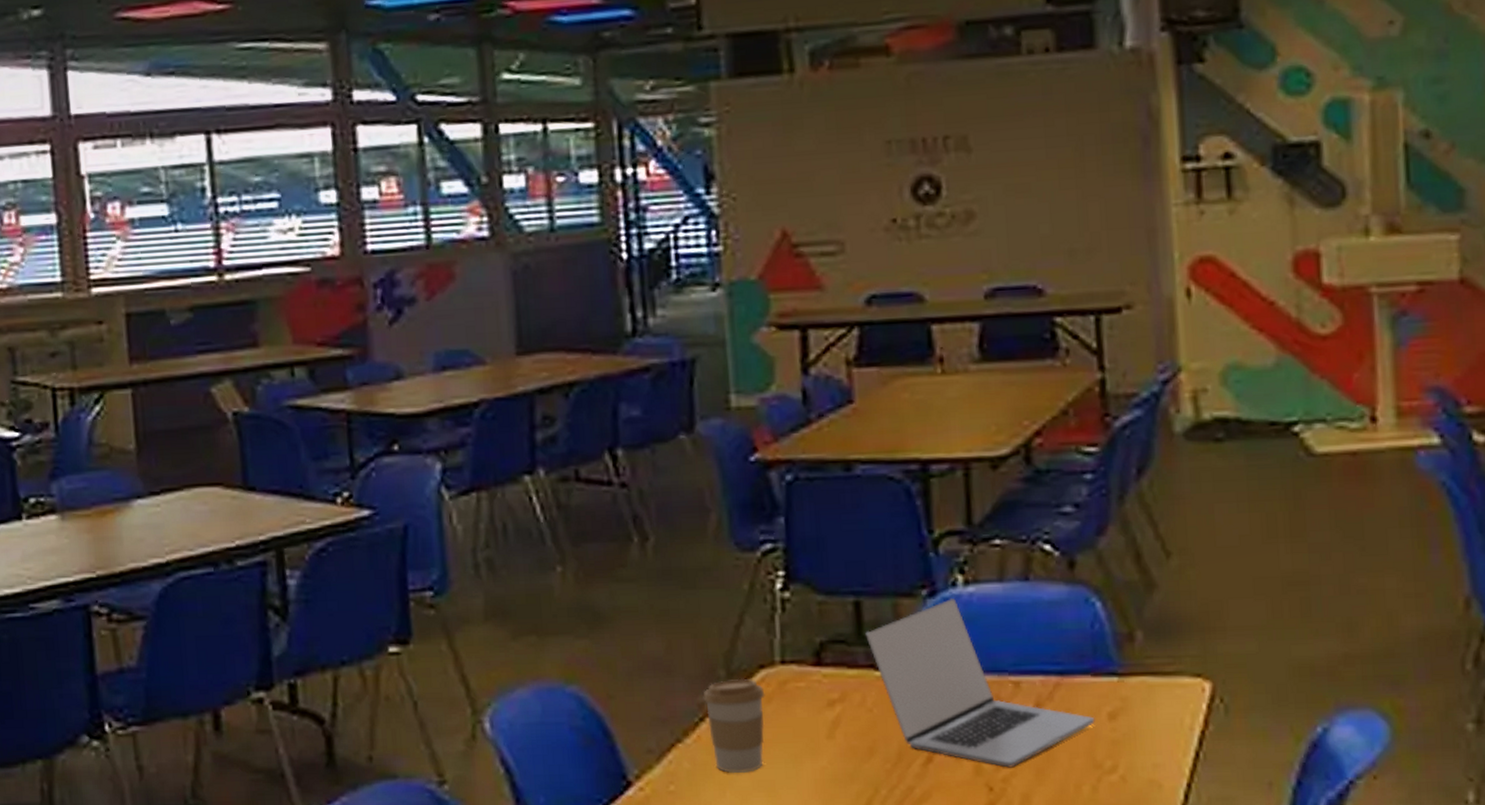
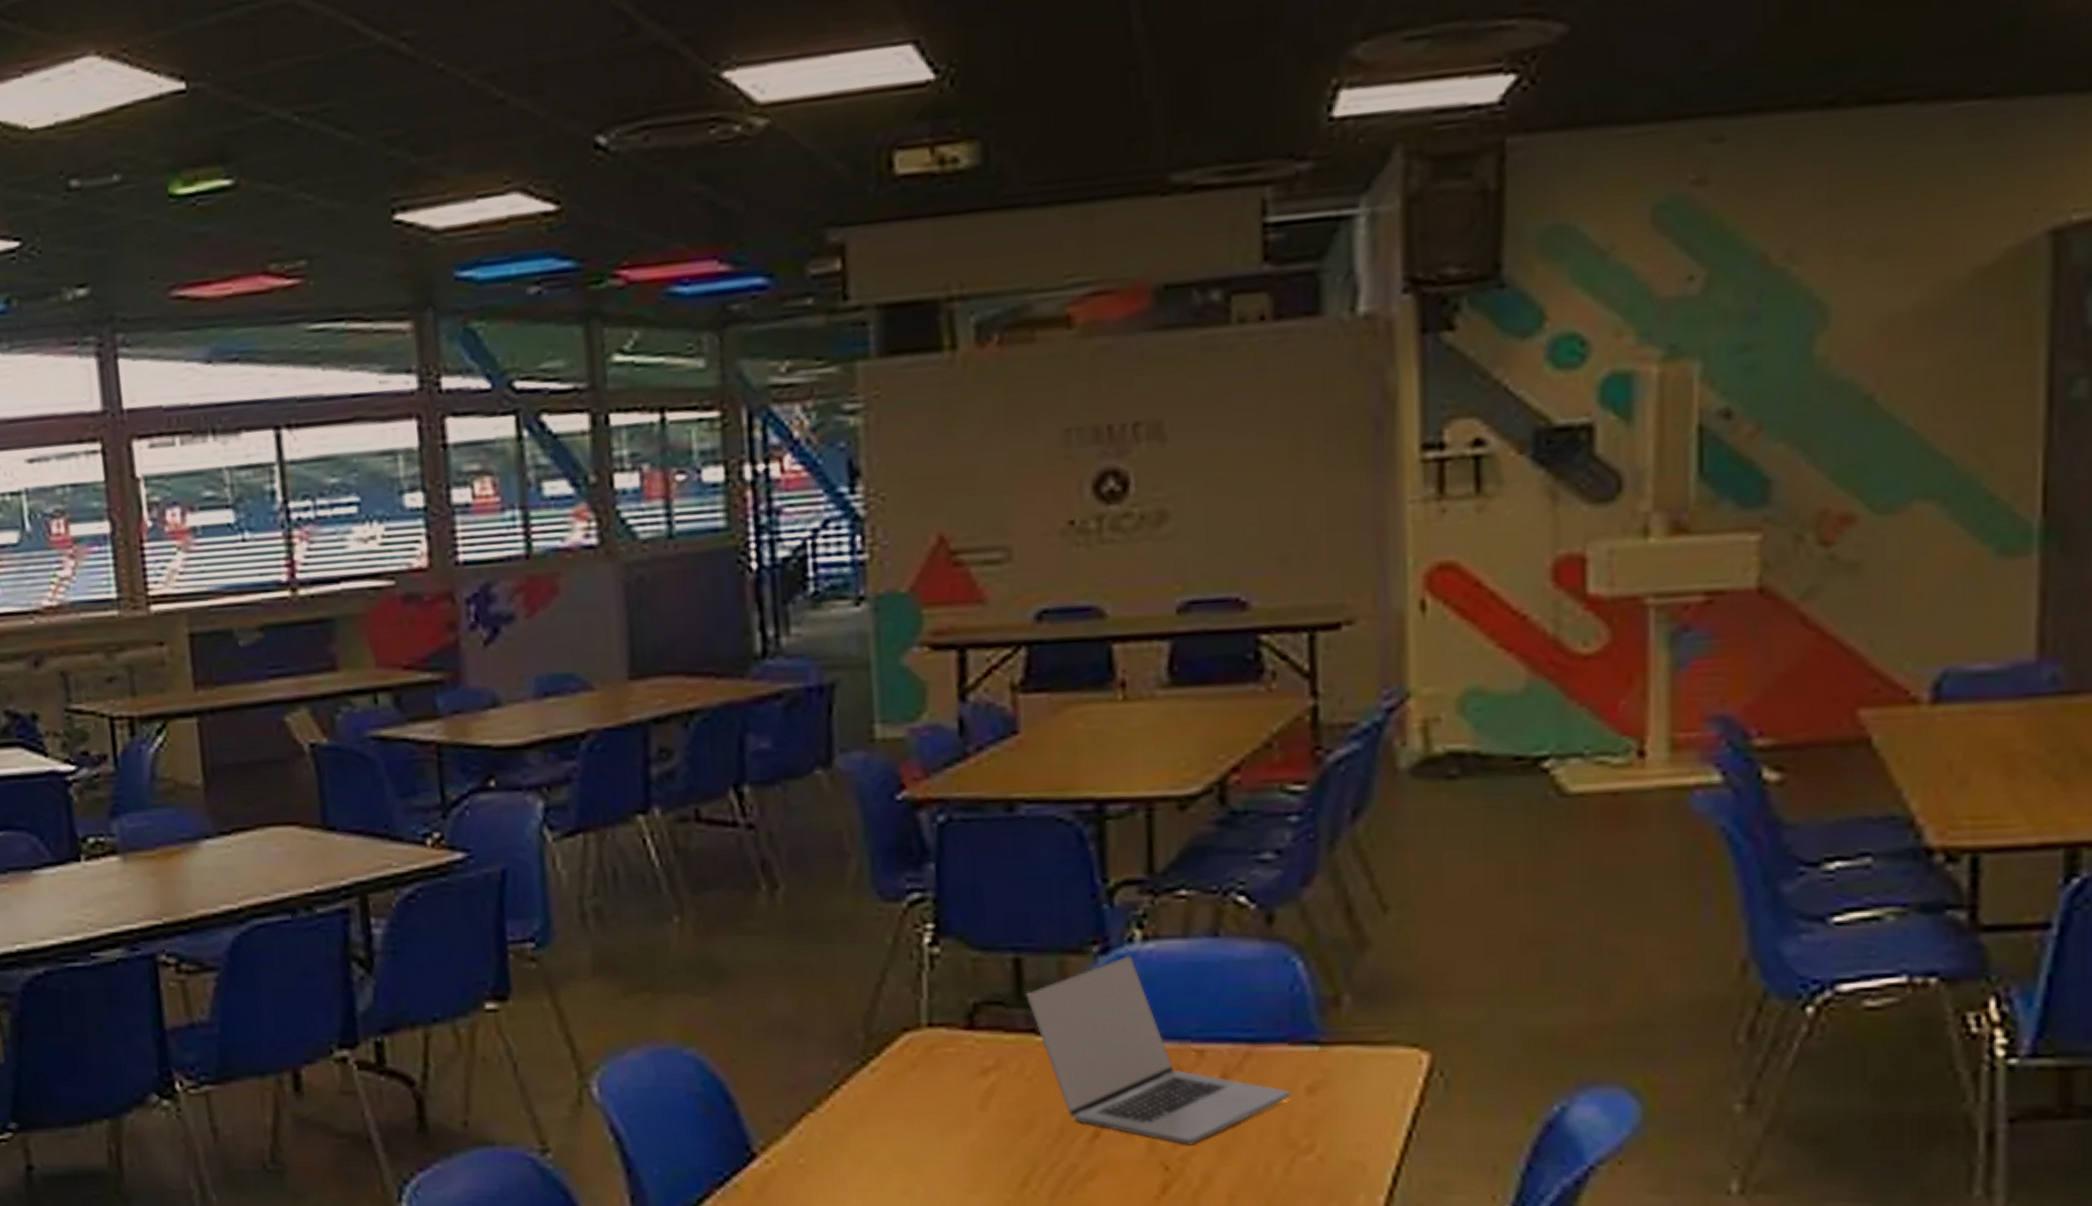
coffee cup: present [703,678,765,773] -> none [838,1042,909,1146]

